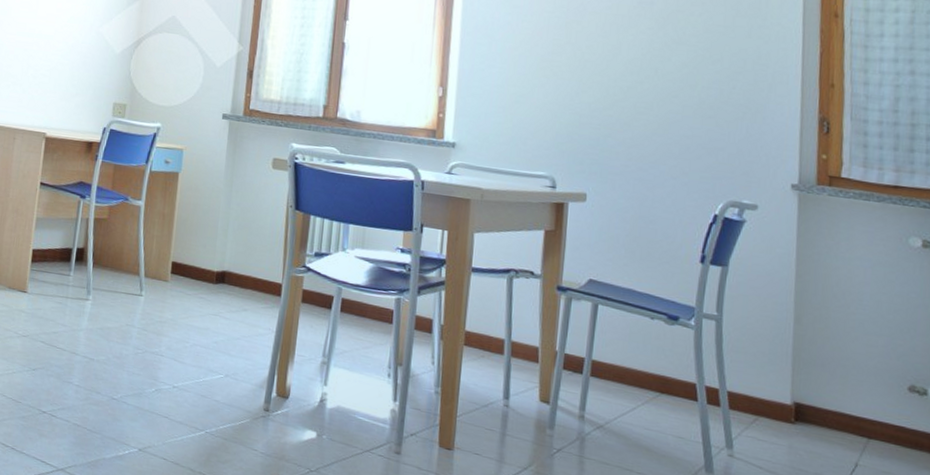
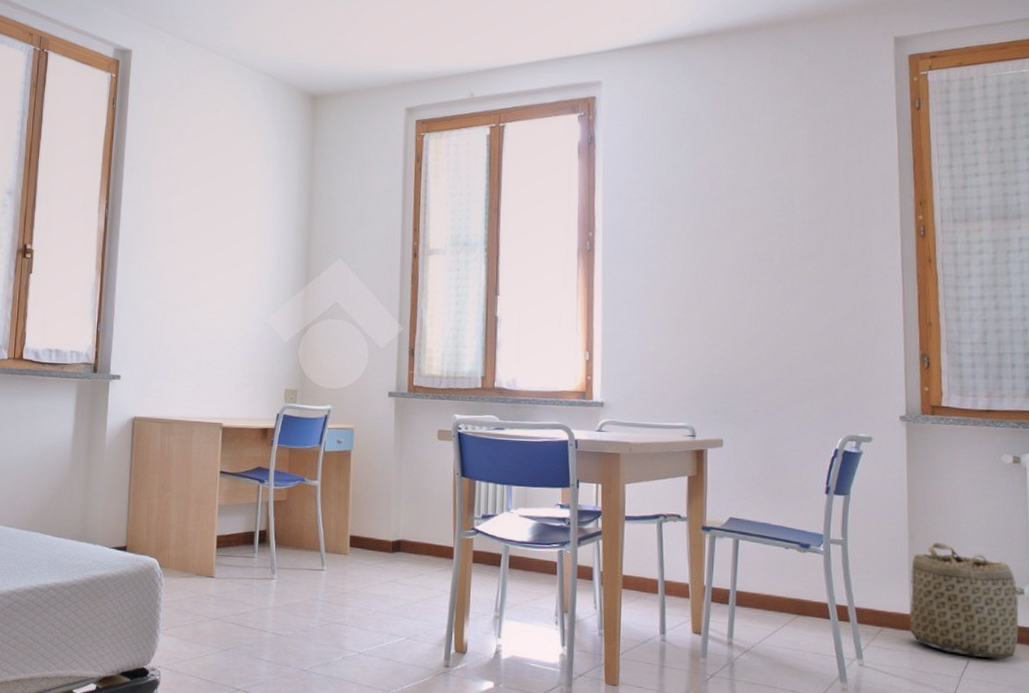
basket: none [789,328,920,466] -> present [909,543,1019,659]

